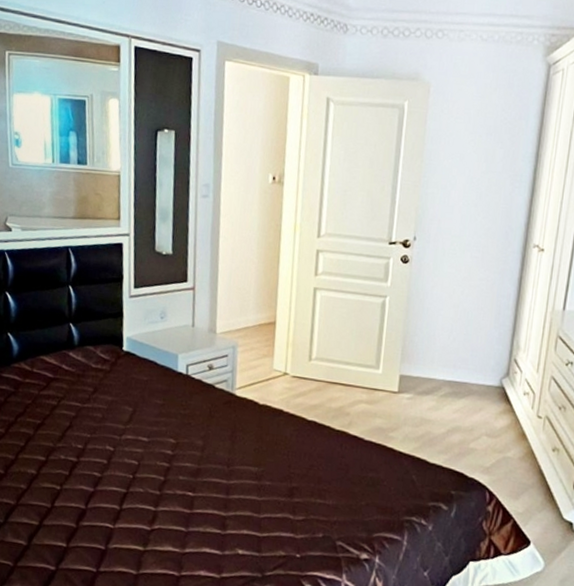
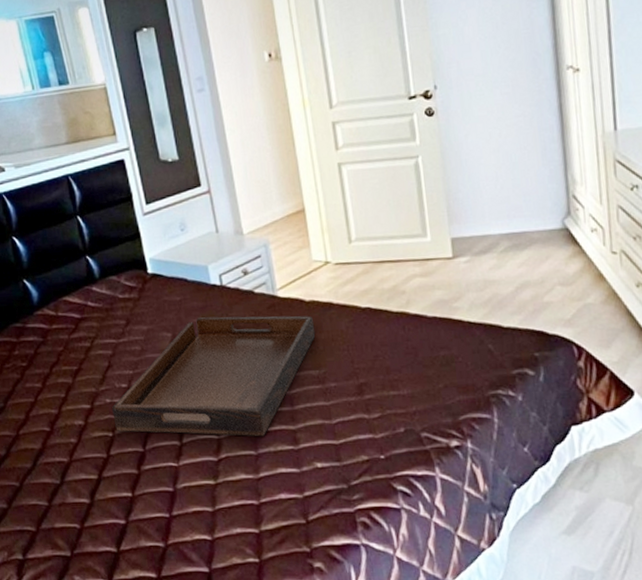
serving tray: none [64,399,263,517] -> present [112,316,316,437]

